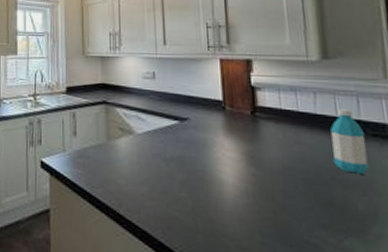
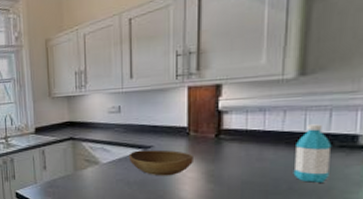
bowl: none [164,122,232,155] -> present [128,150,193,176]

